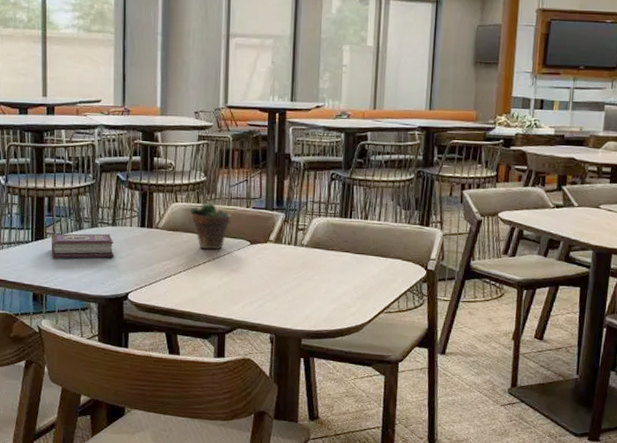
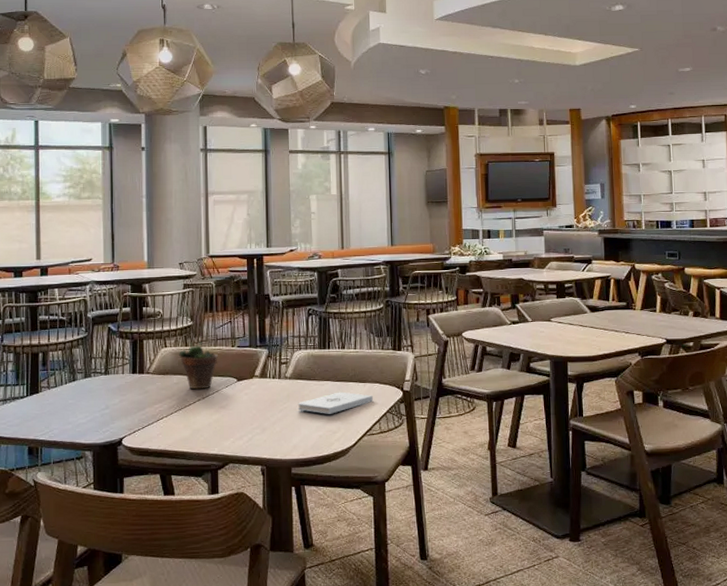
book: present [51,233,114,259] -> none [45,383,107,411]
notepad: none [312,265,394,288] -> present [297,391,373,414]

